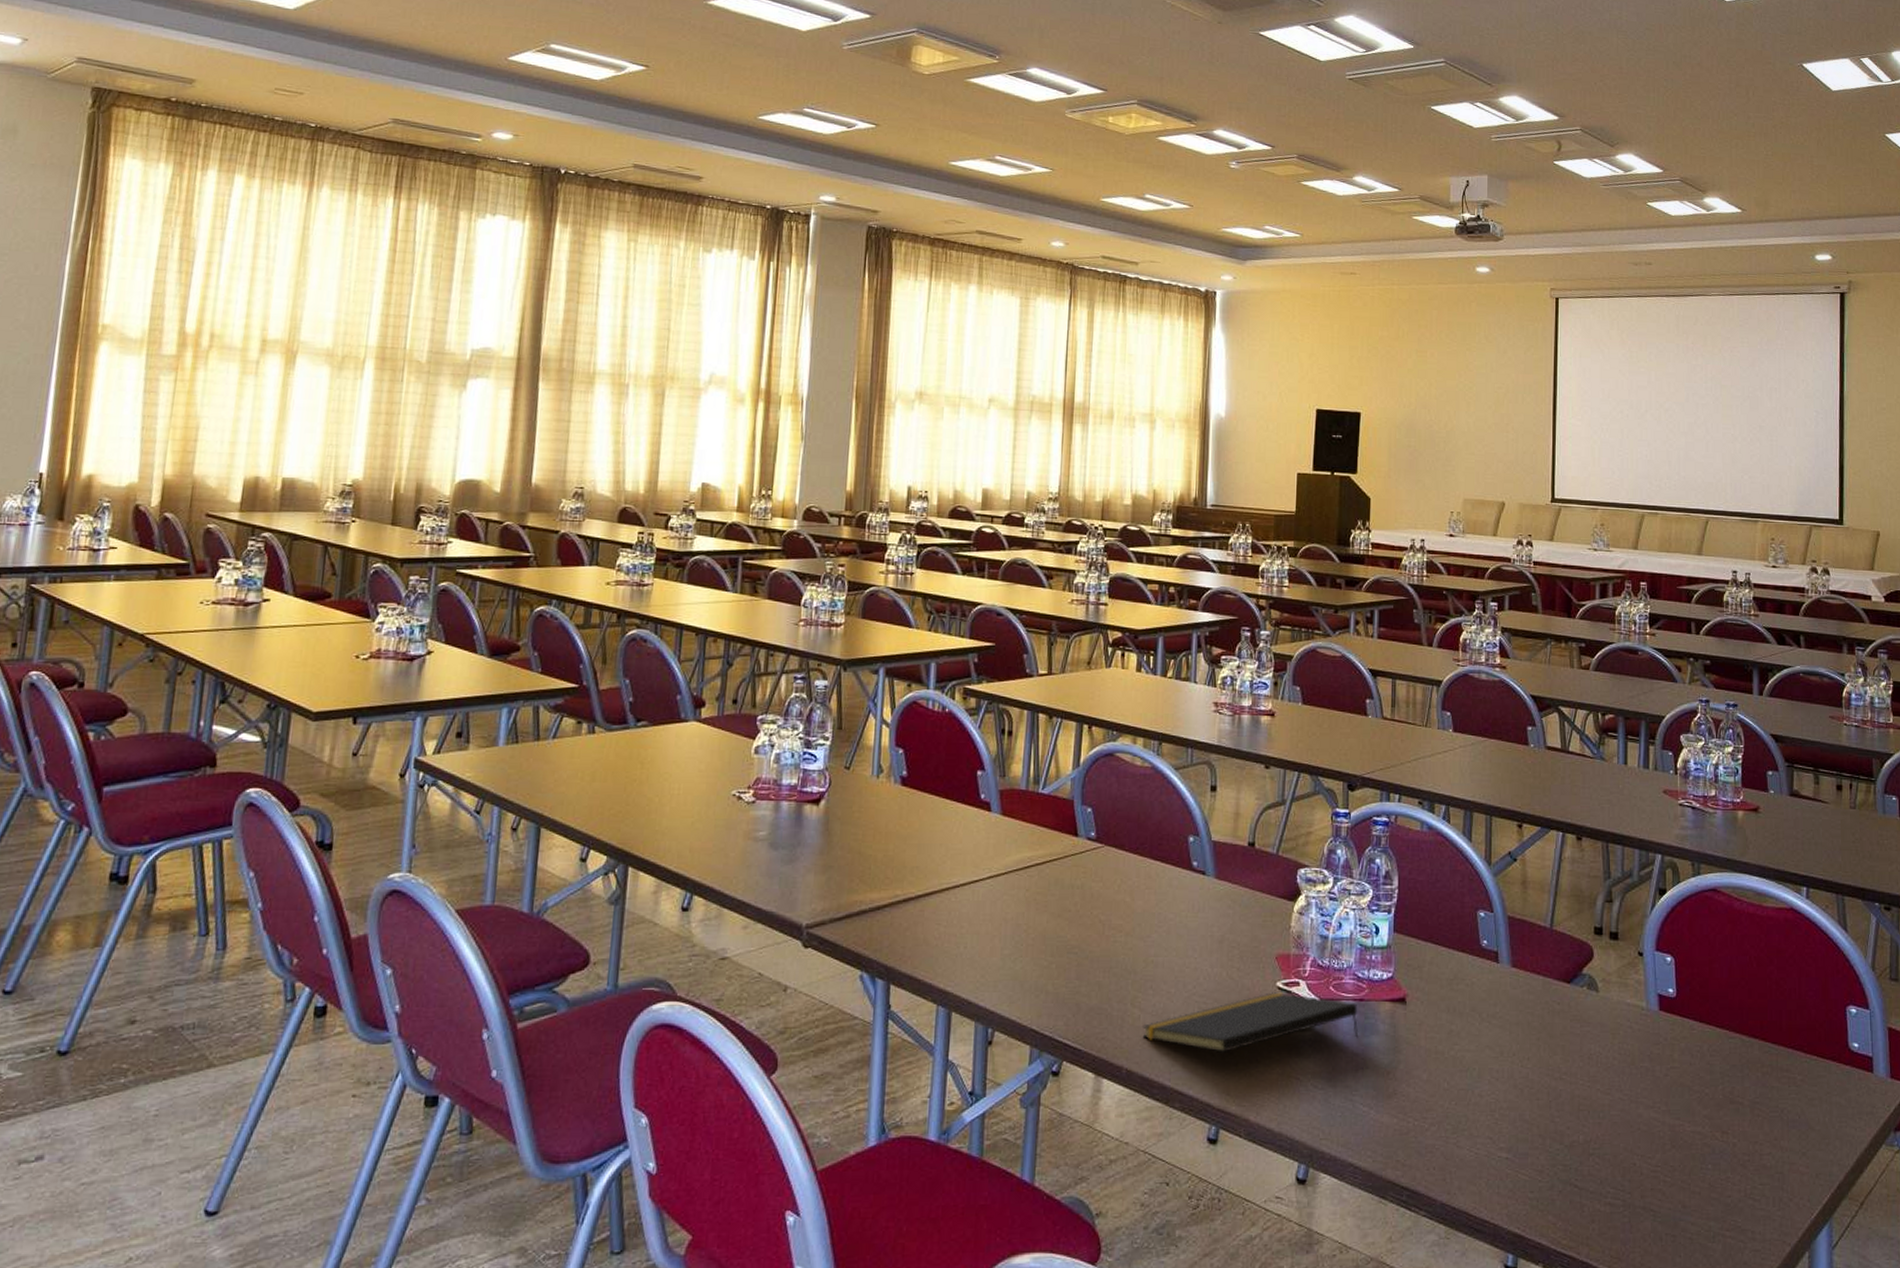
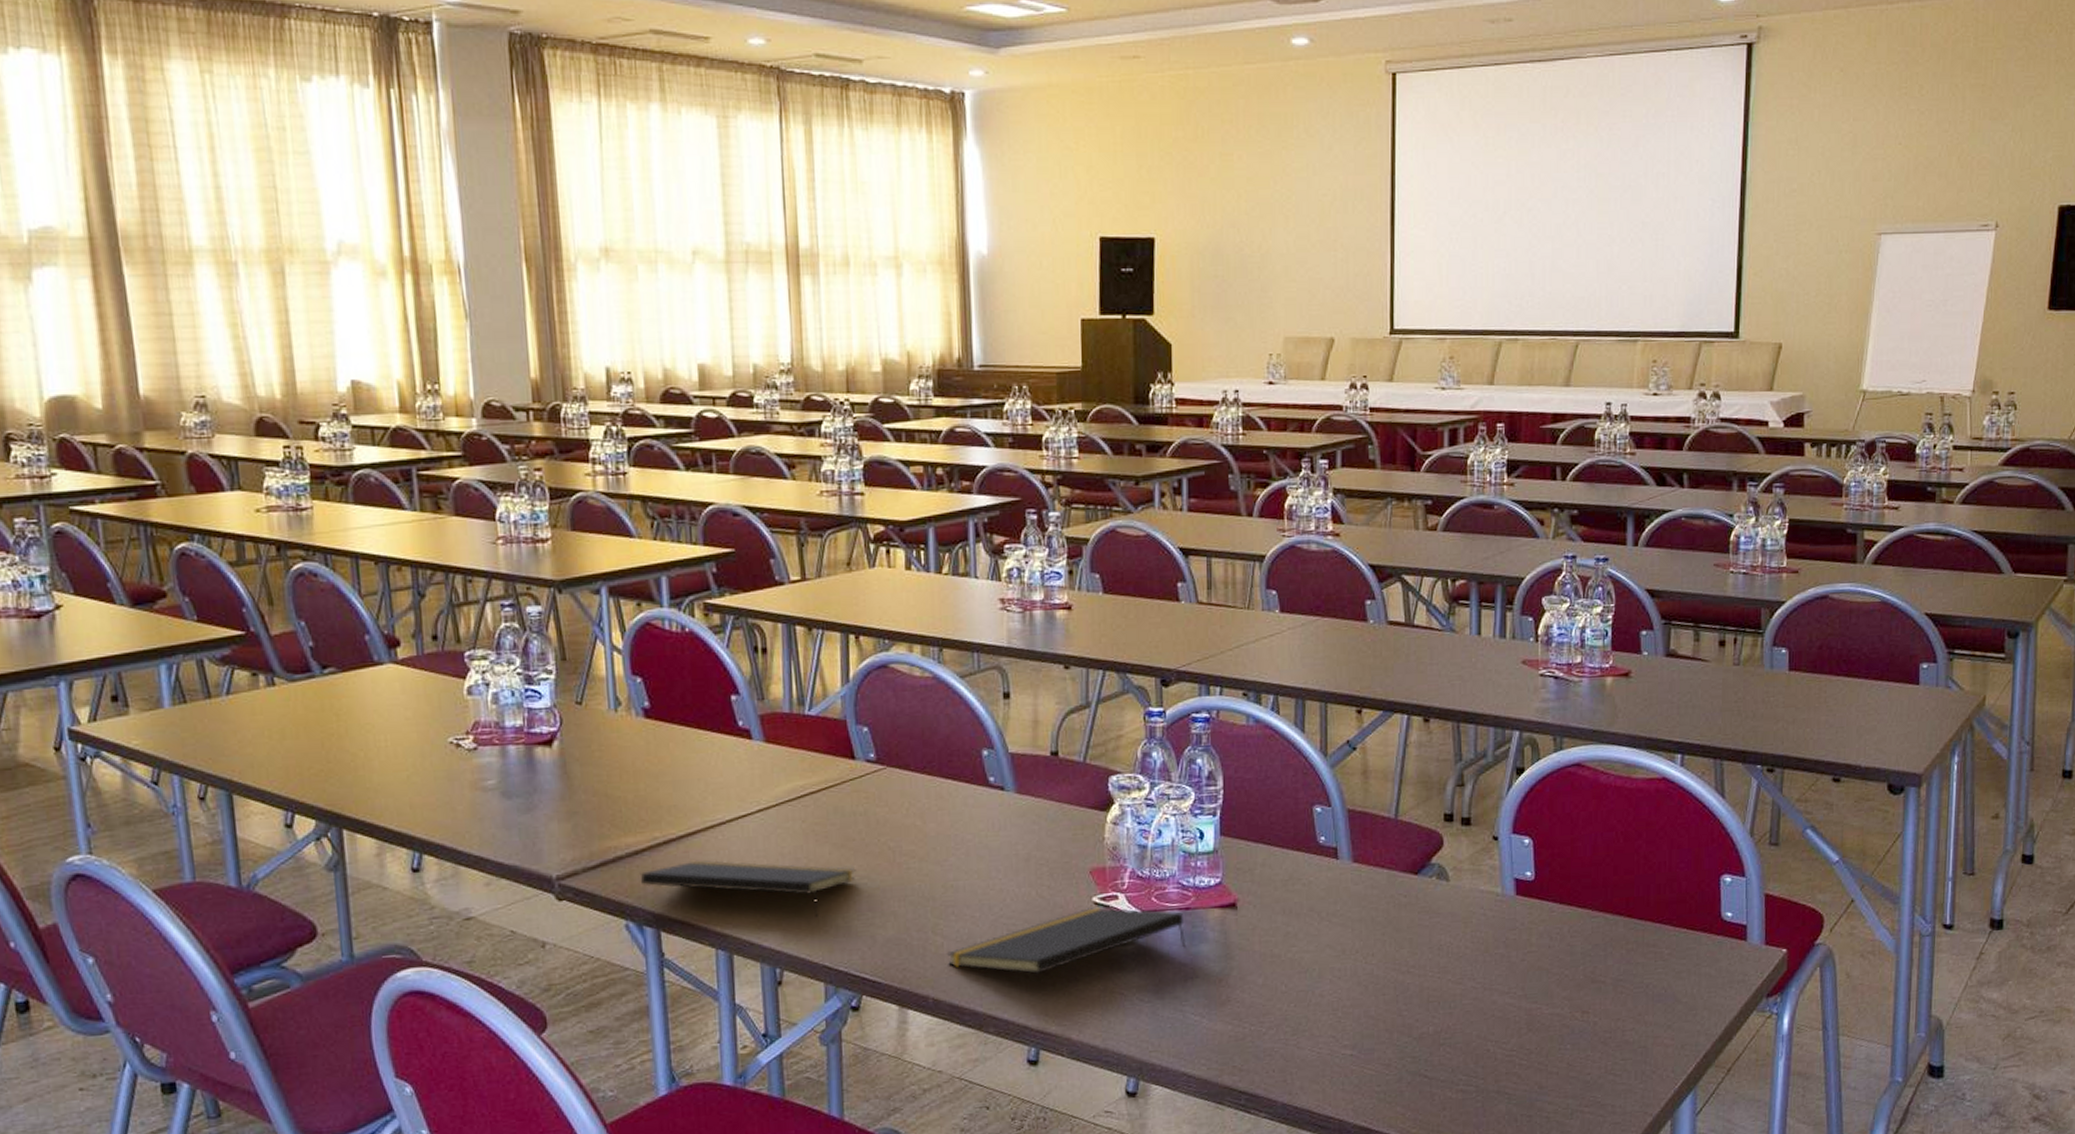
notepad: none [879,919,1069,982] -> present [641,860,856,918]

